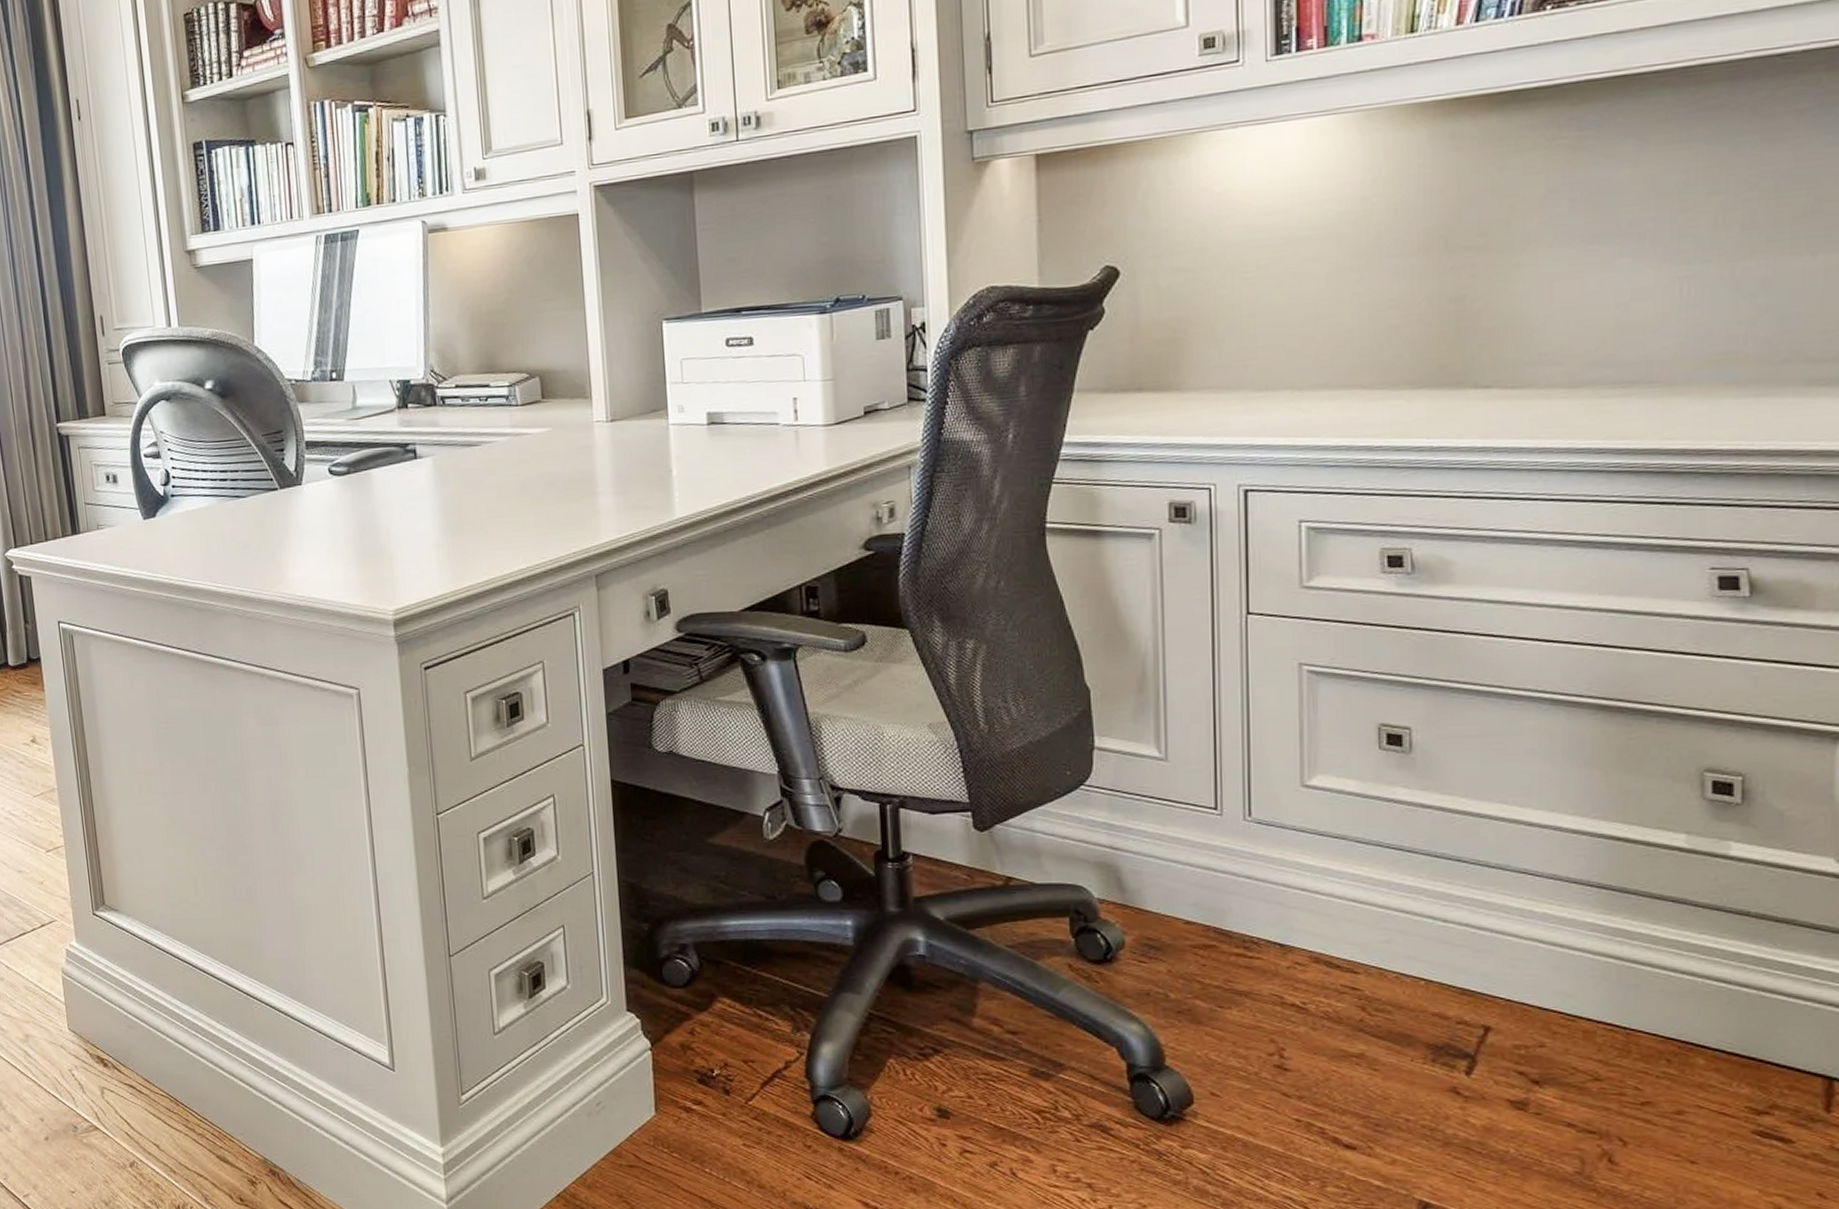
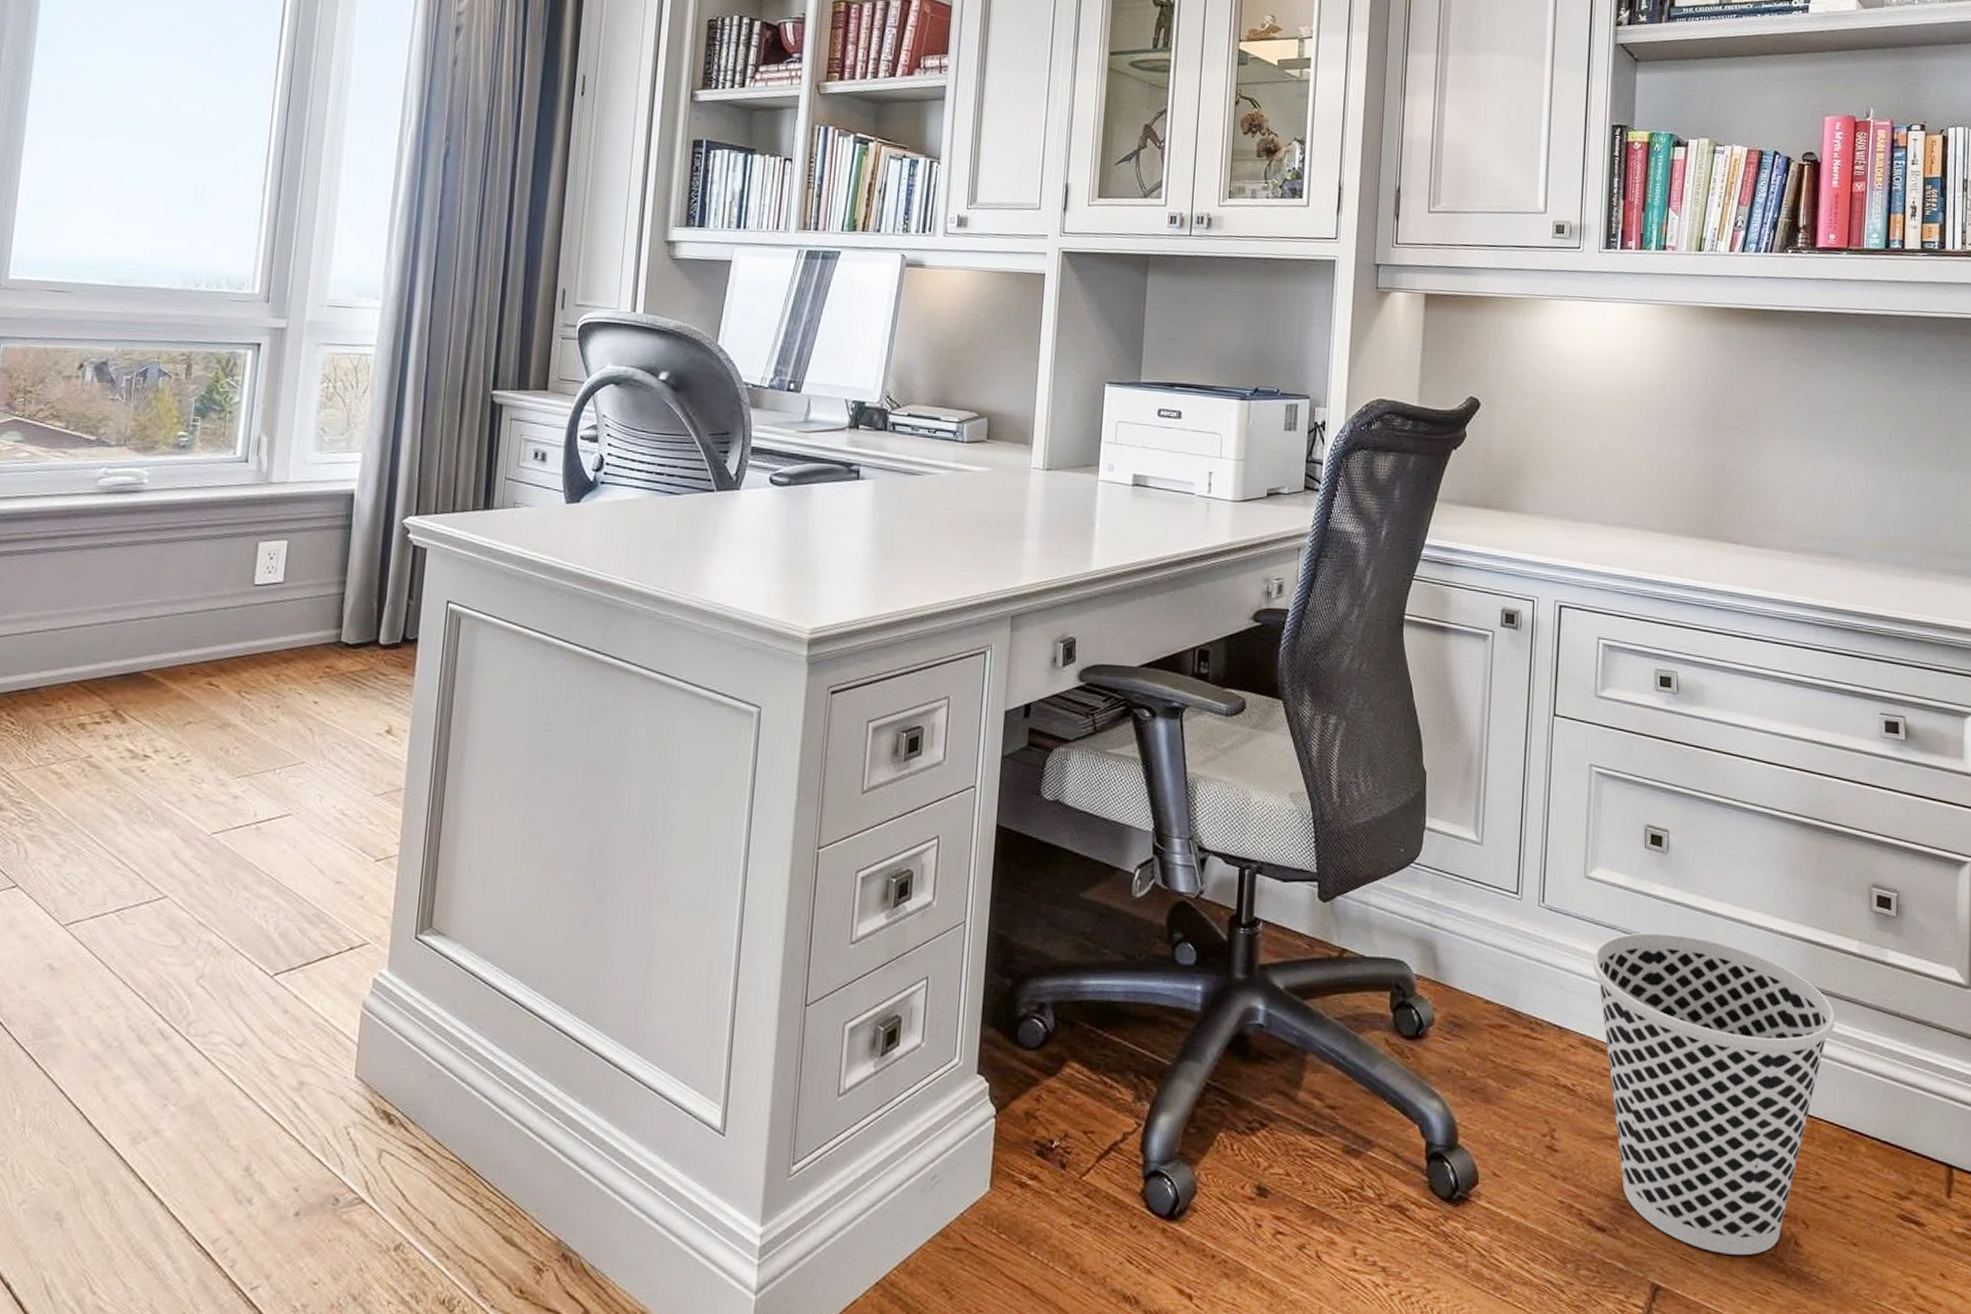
wastebasket: none [1319,839,1655,1173] -> present [1593,932,1835,1255]

